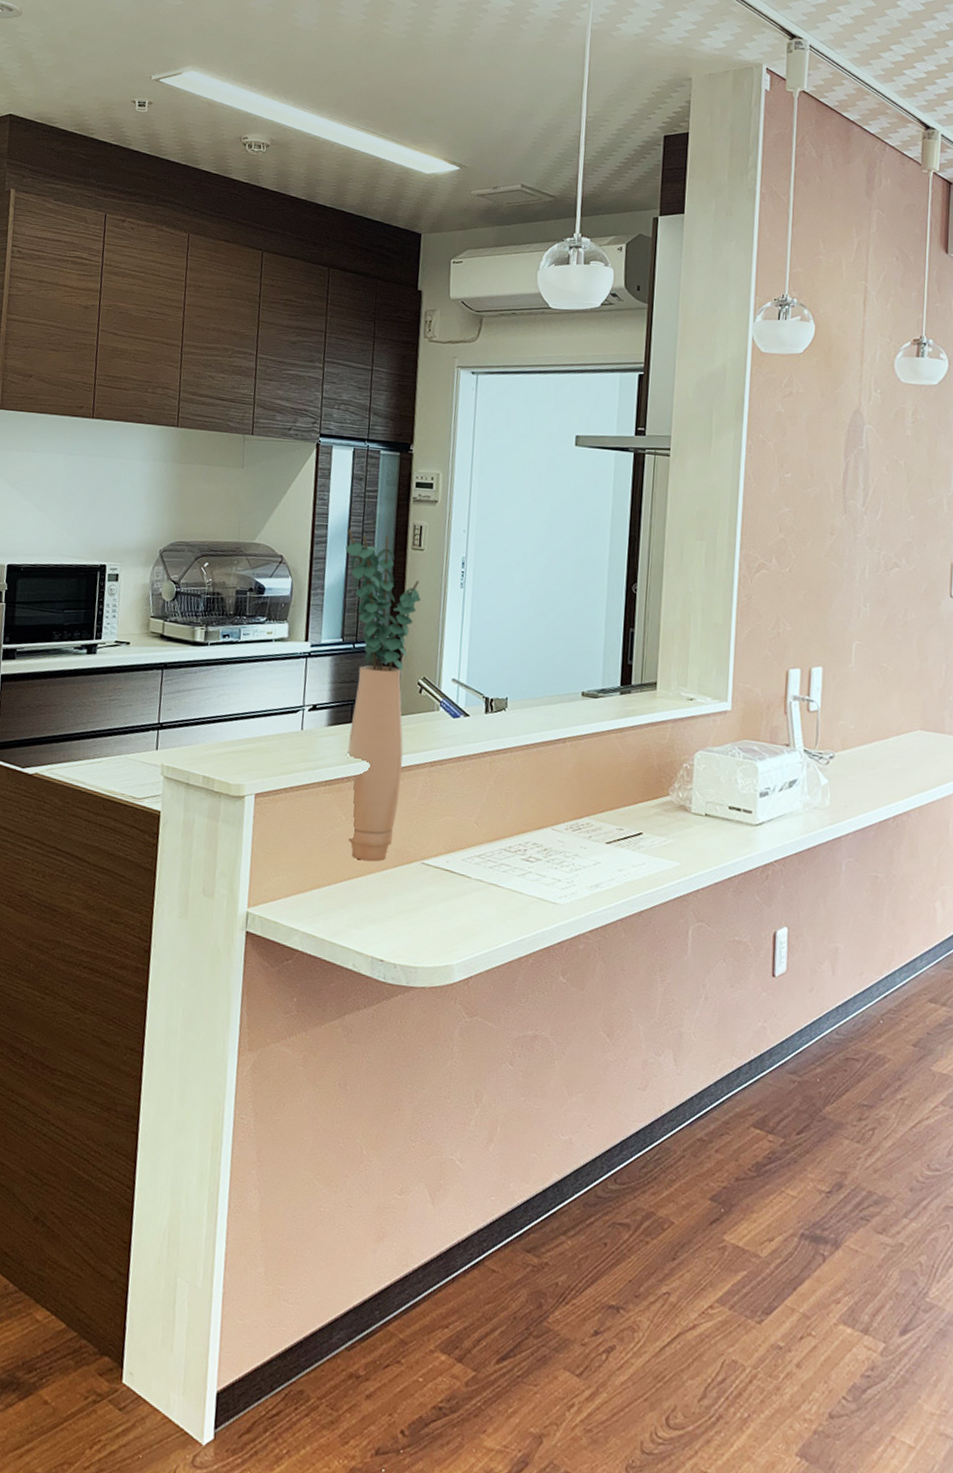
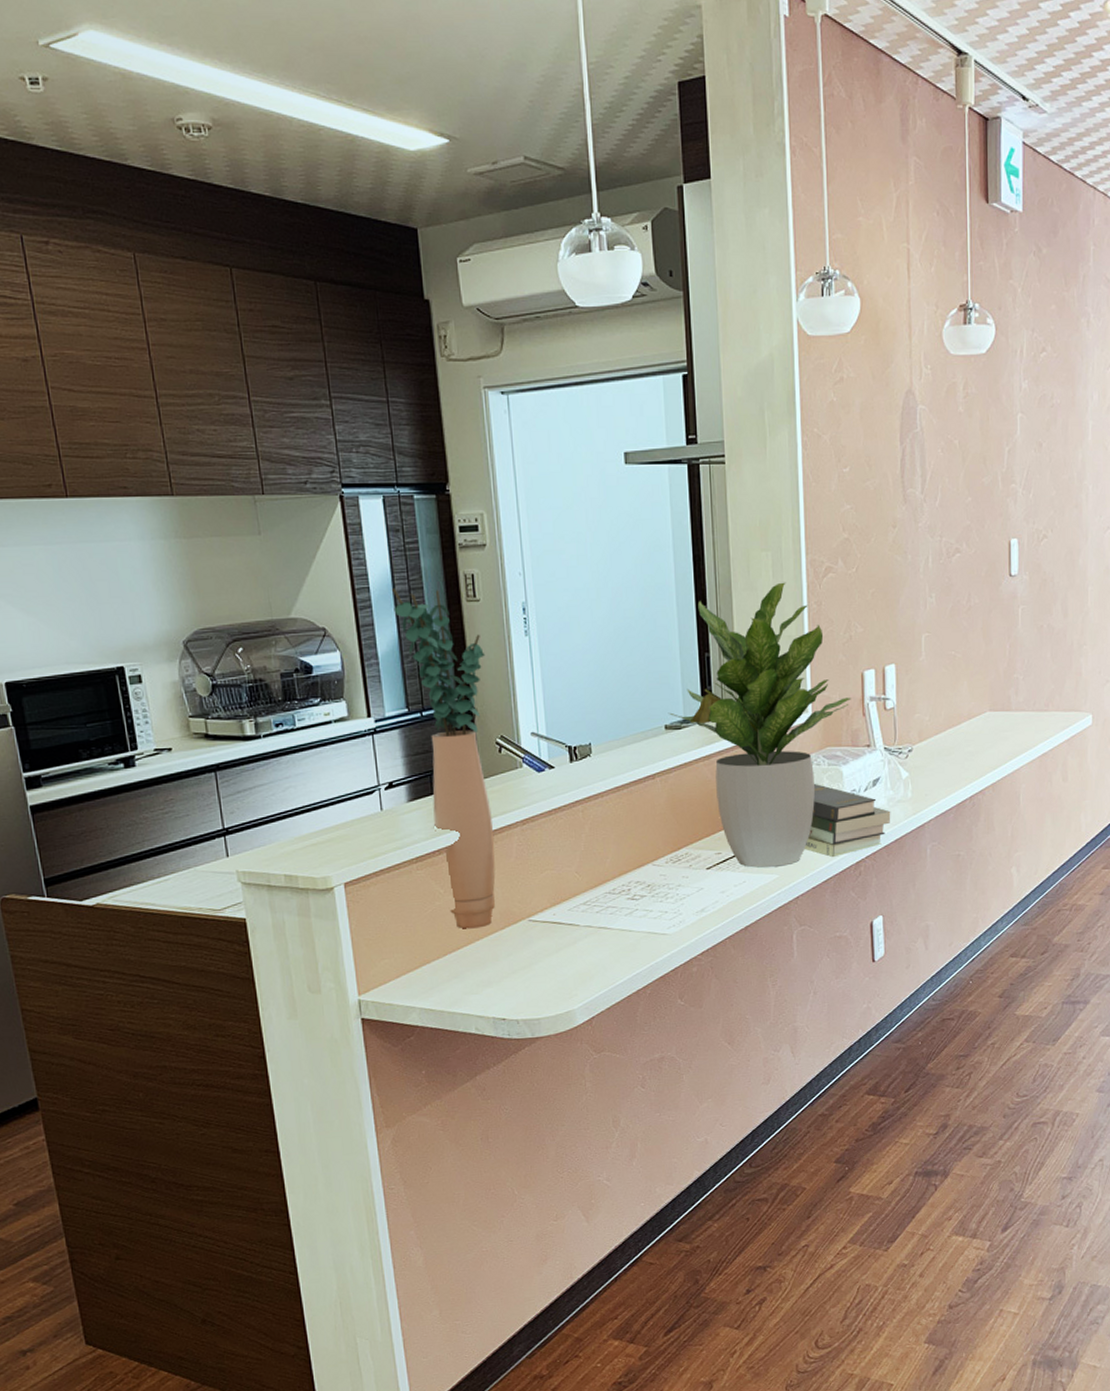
potted plant: none [586,571,774,855] -> present [668,582,852,868]
books: none [710,775,806,856] -> present [805,784,891,858]

